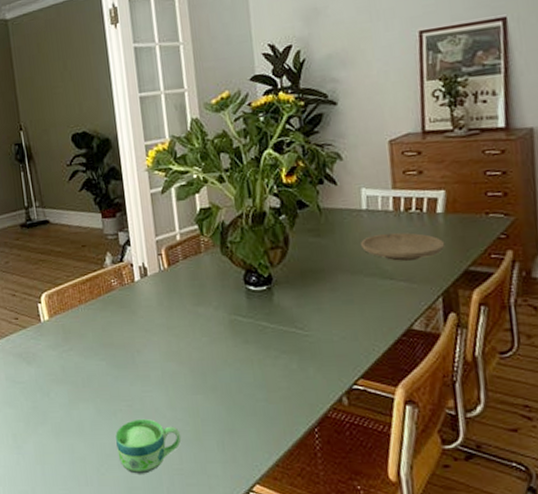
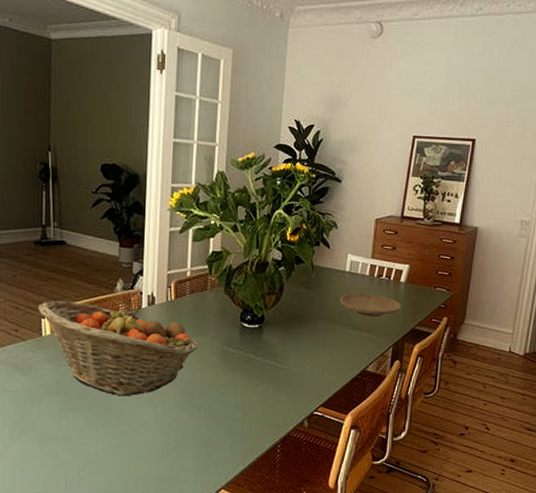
fruit basket: none [33,281,203,381] -> present [38,300,199,397]
cup: present [115,419,182,474] -> none [100,431,163,479]

